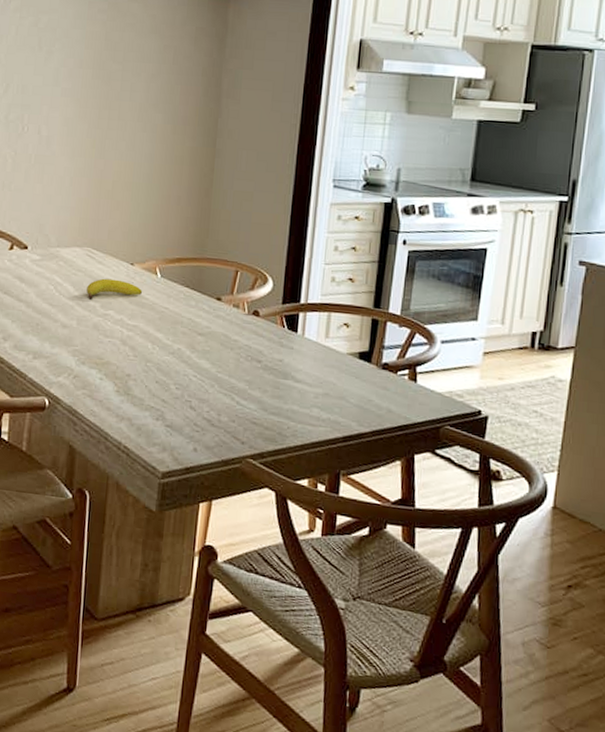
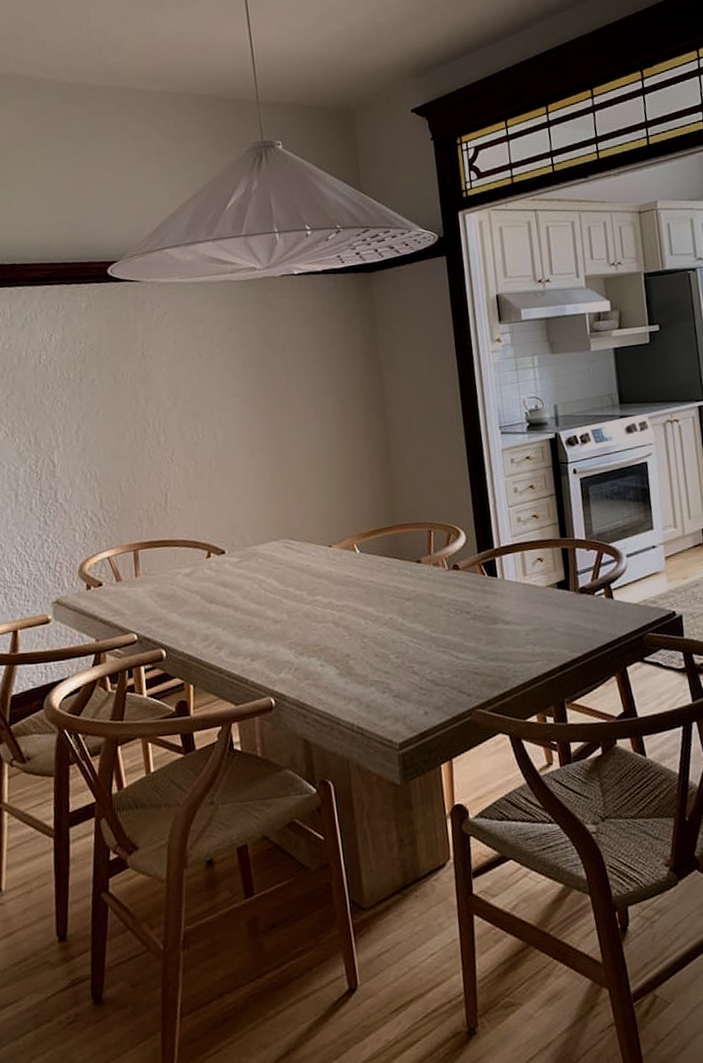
fruit: present [86,278,143,300] -> none [290,564,346,590]

